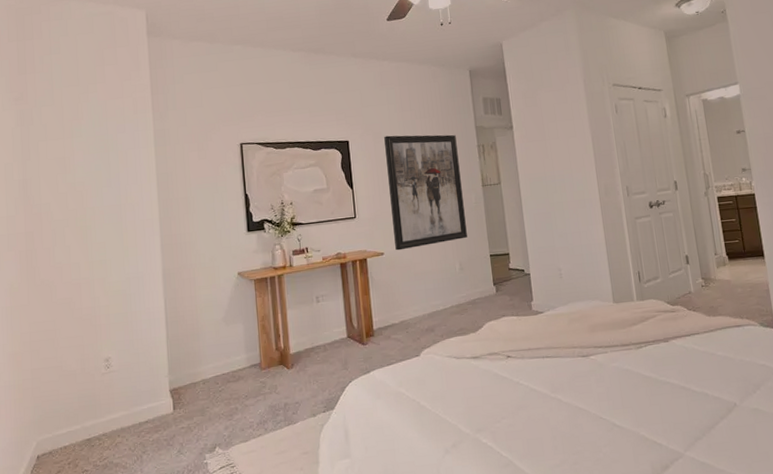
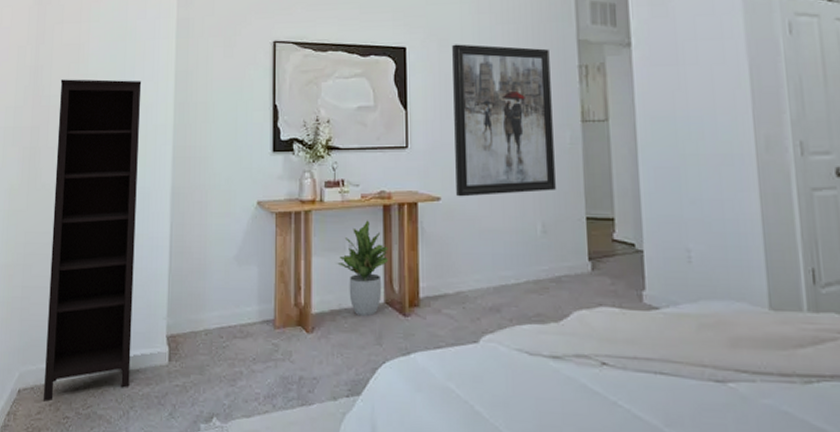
bookcase: none [50,184,141,462] -> present [44,79,142,402]
potted plant: none [307,276,348,350] -> present [336,220,389,316]

